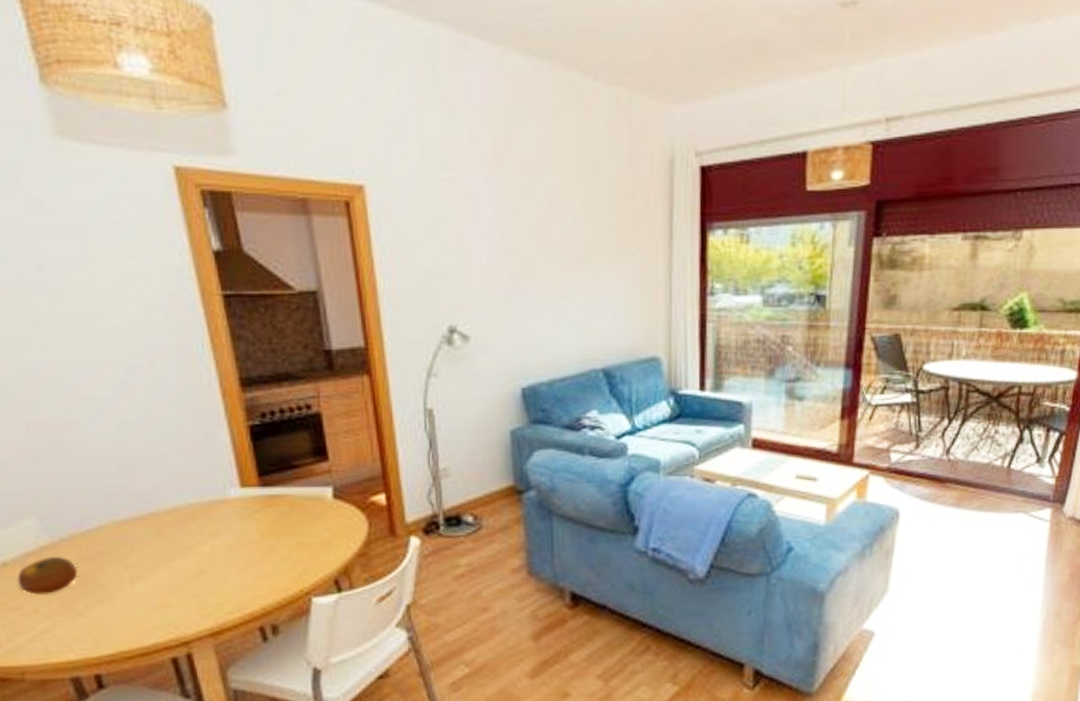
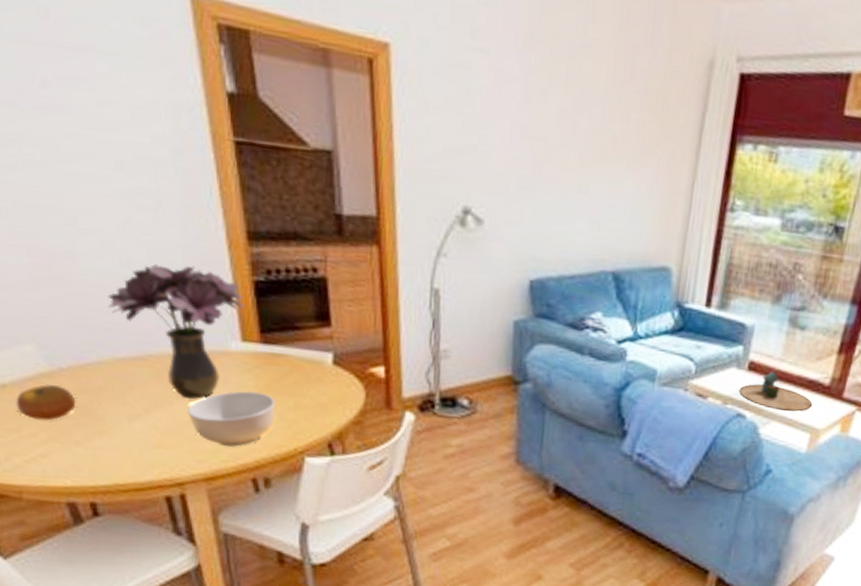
flower arrangement: none [106,419,243,552] -> present [108,264,246,399]
bowl: none [190,537,278,597] -> present [188,391,274,447]
decorative tray: none [747,446,823,484] -> present [739,371,812,412]

